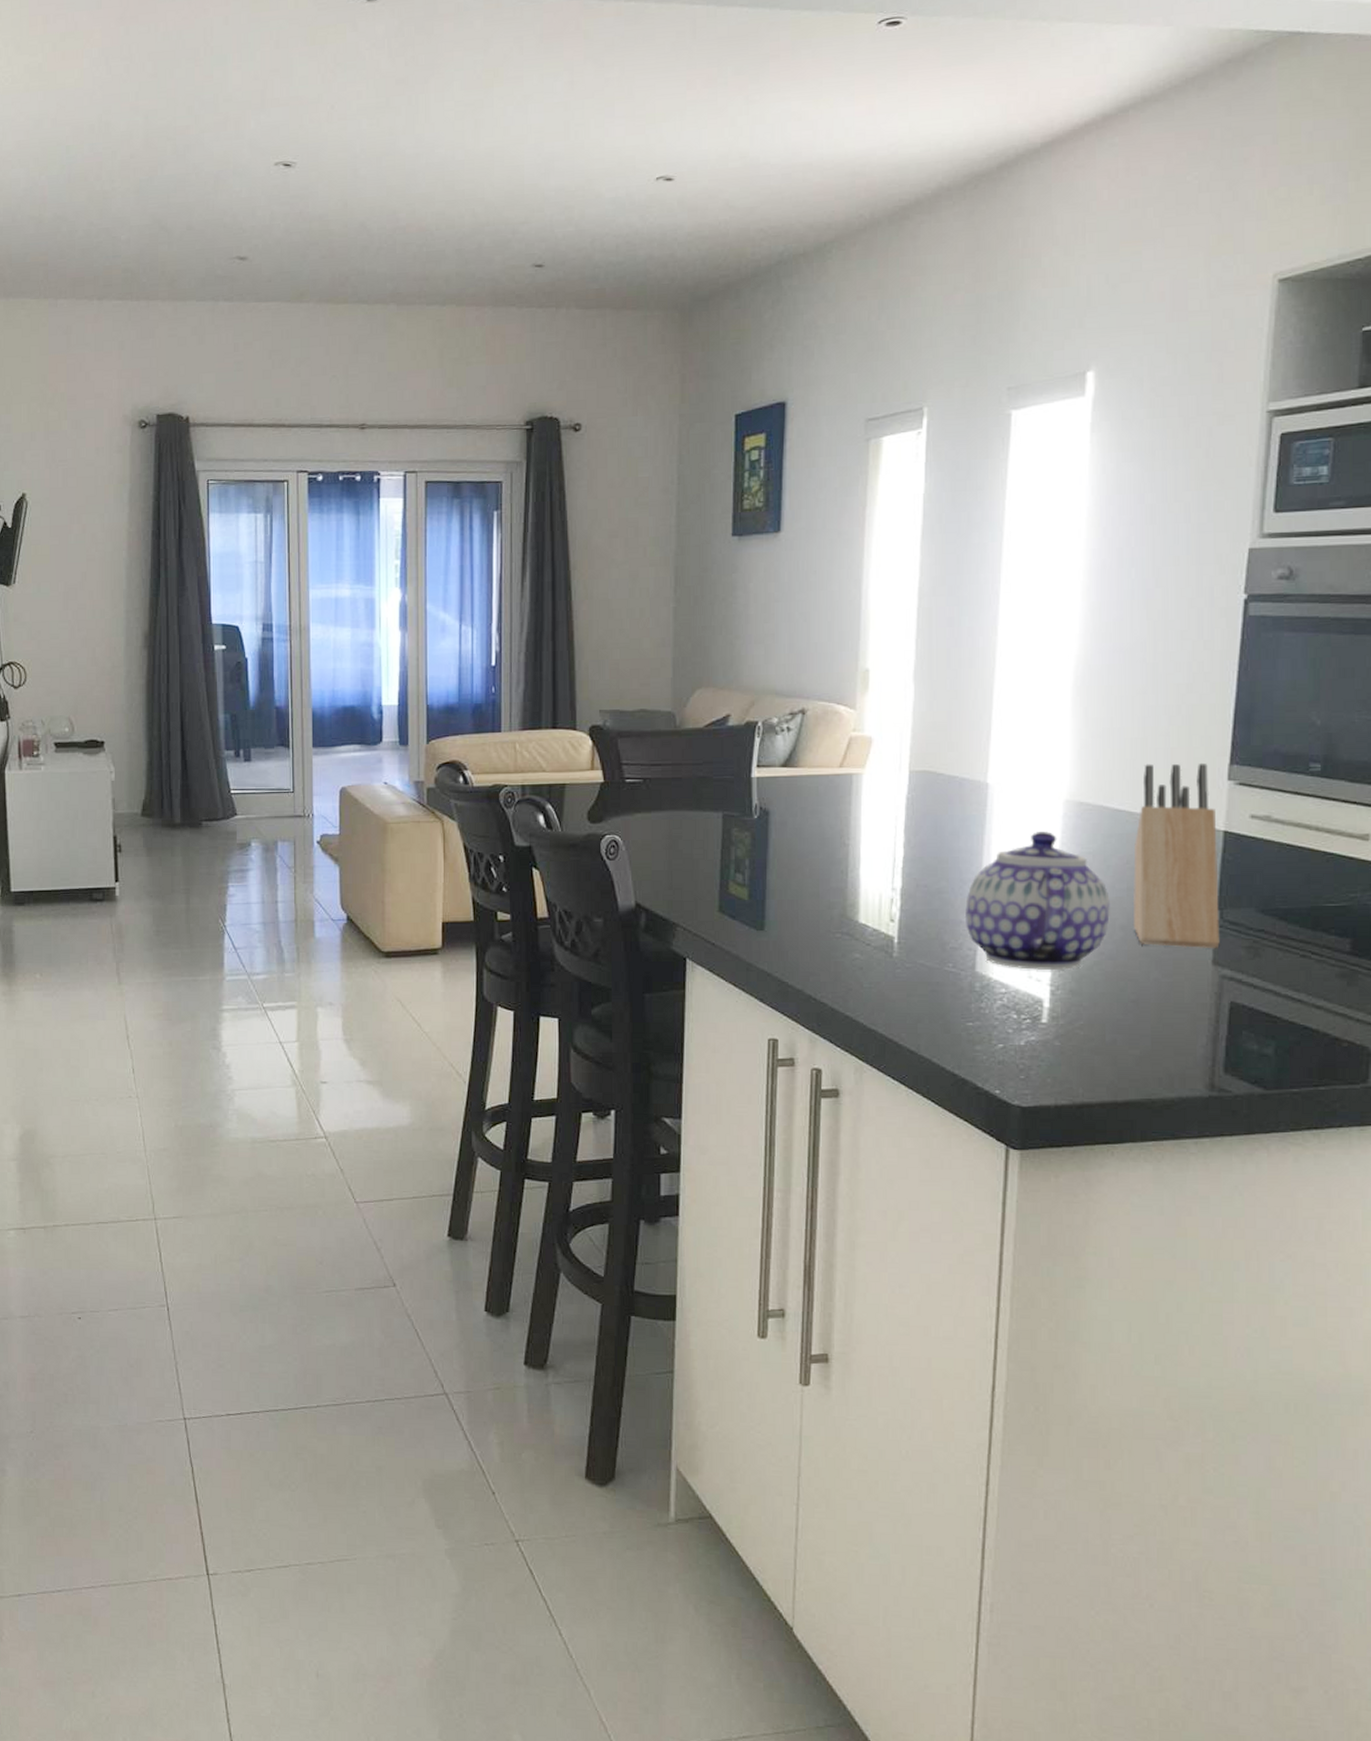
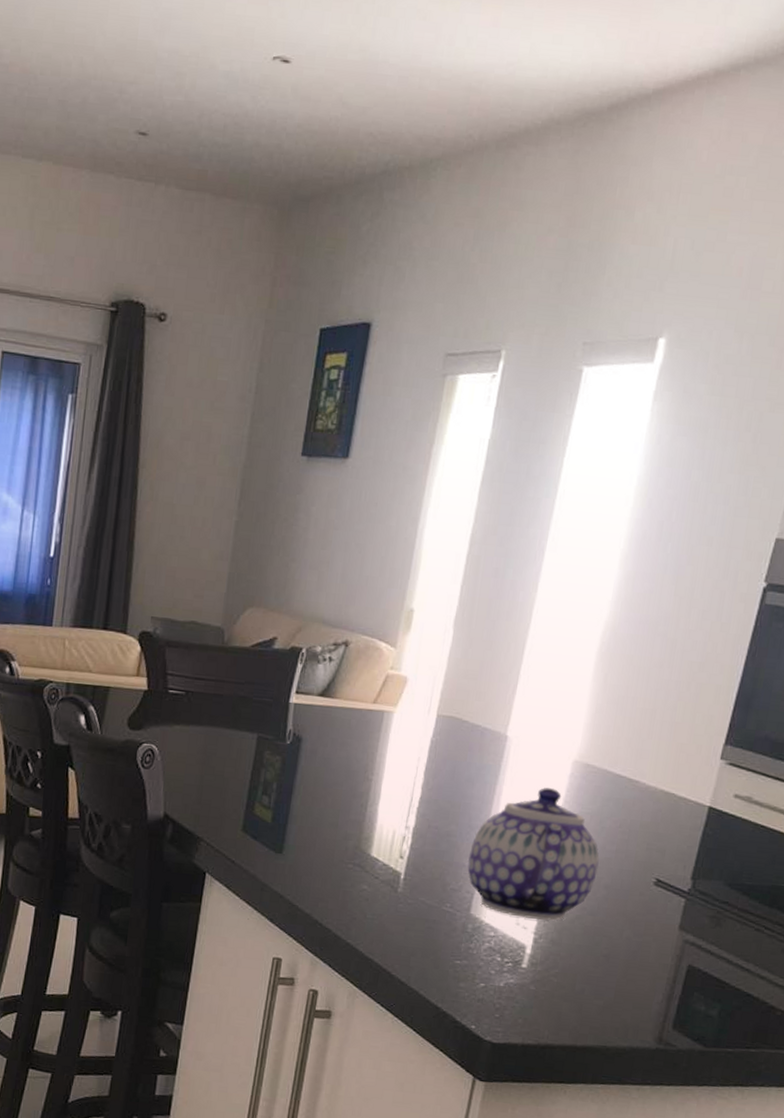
knife block: present [1132,762,1220,948] -> none [616,735,705,915]

